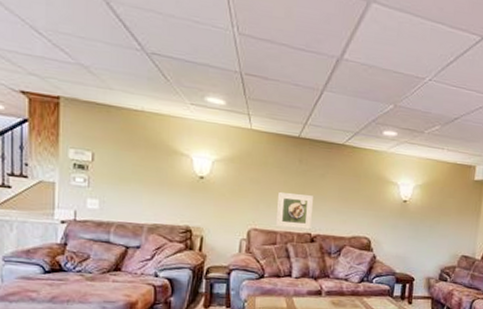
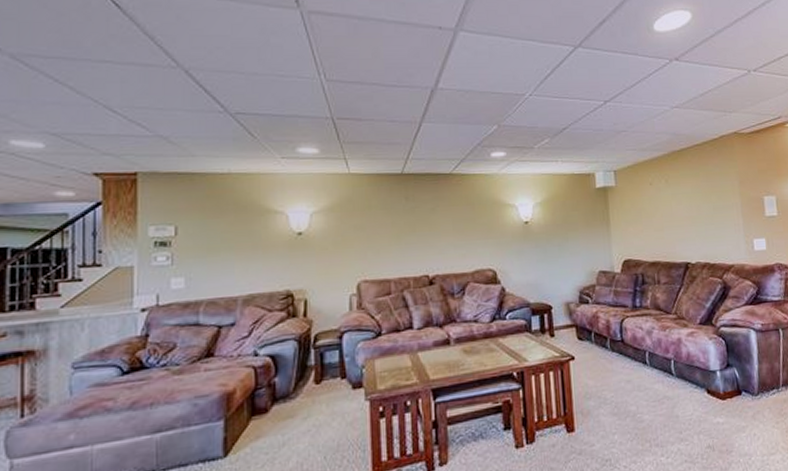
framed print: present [276,192,313,230] -> none [387,233,427,274]

